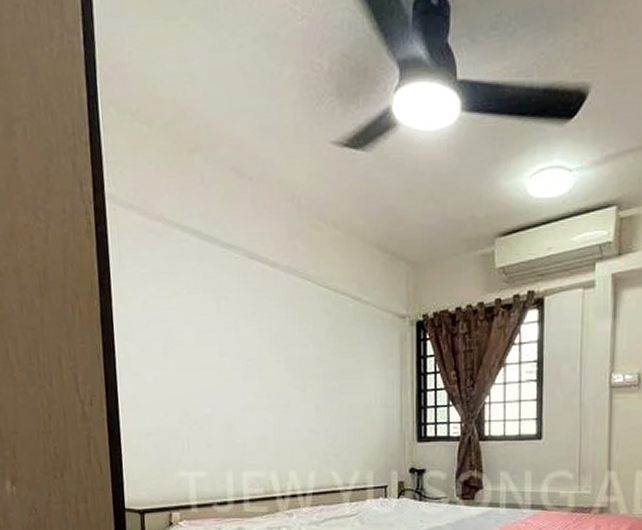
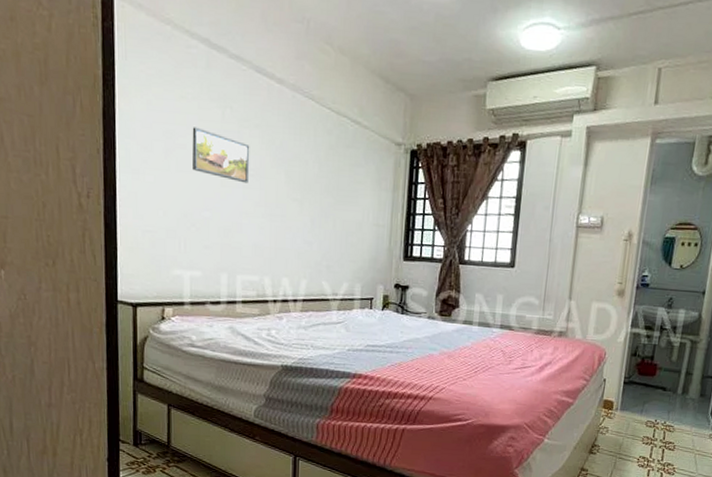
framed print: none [188,322,249,375] -> present [192,127,250,184]

